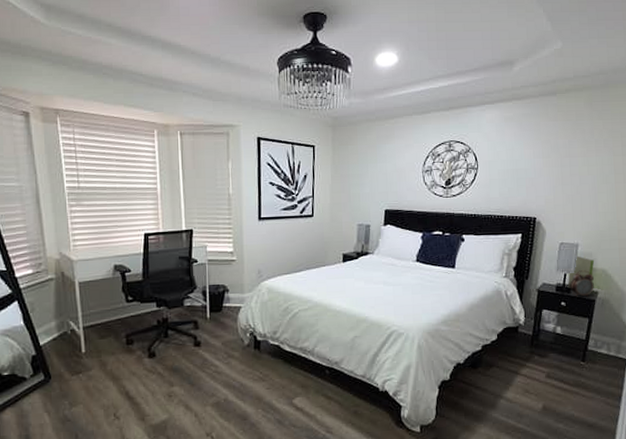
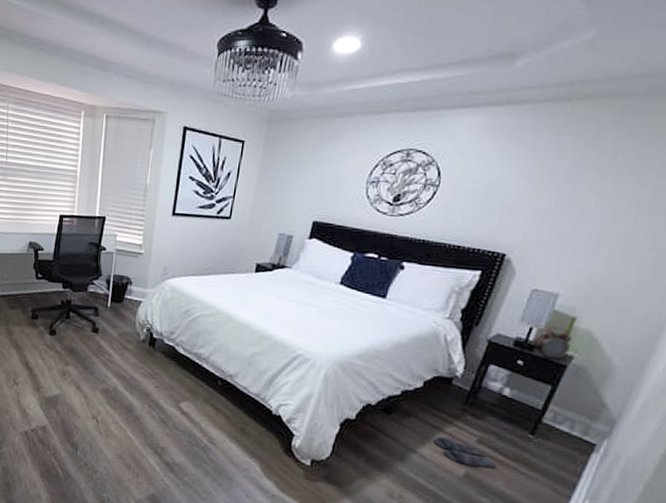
slippers: none [515,379,563,400] -> present [434,436,496,469]

